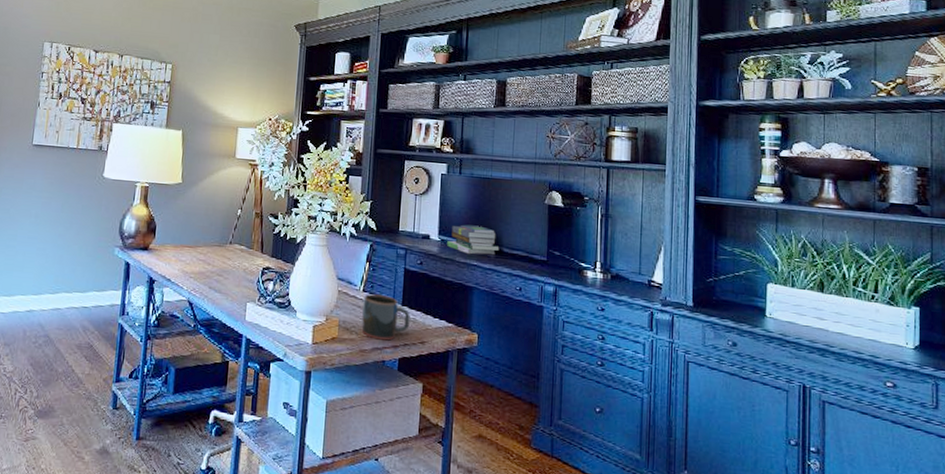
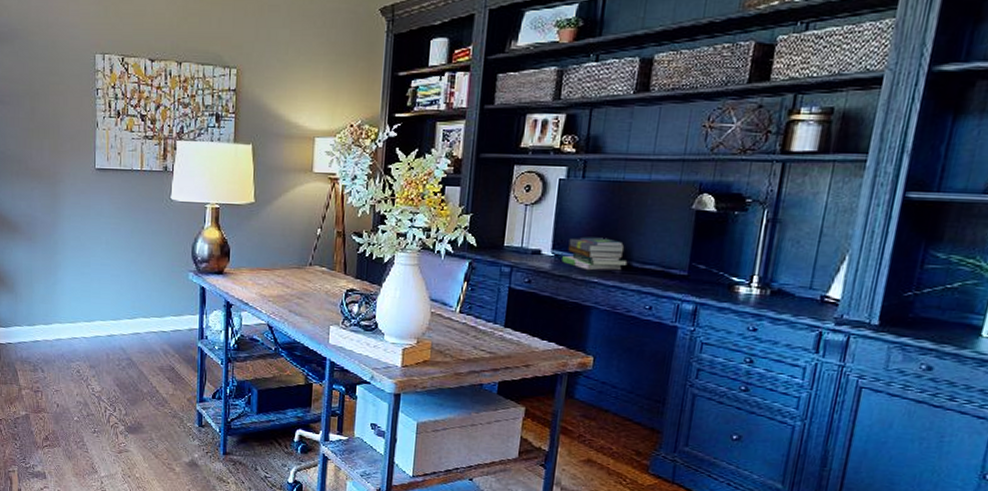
mug: present [361,294,410,341] -> none [457,315,514,364]

